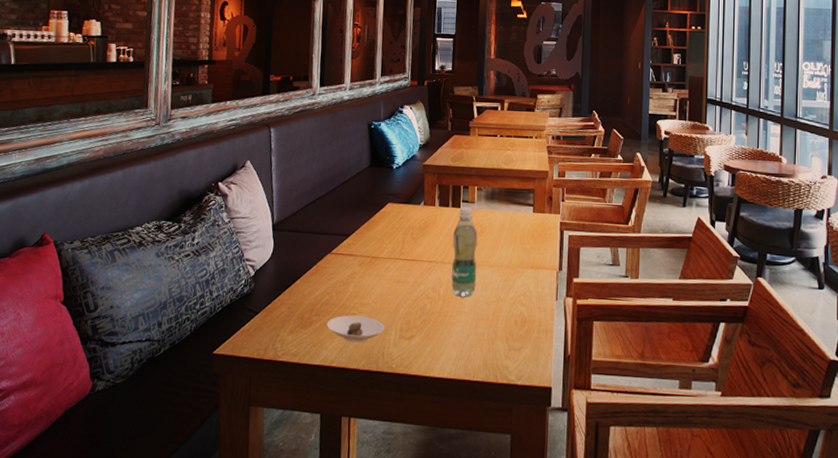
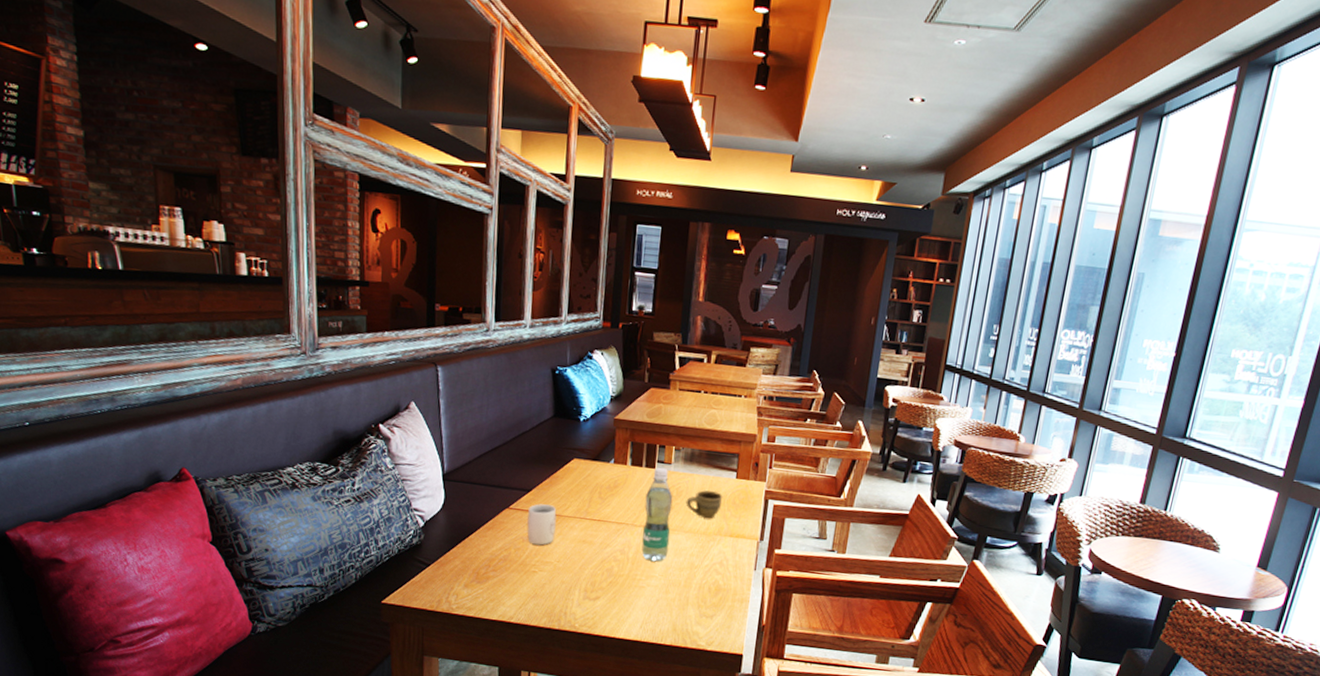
saucer: present [327,315,385,343] -> none [505,572,568,601]
mug: none [346,247,374,288] -> present [526,504,557,546]
cup: none [489,225,523,253] -> present [685,490,723,519]

